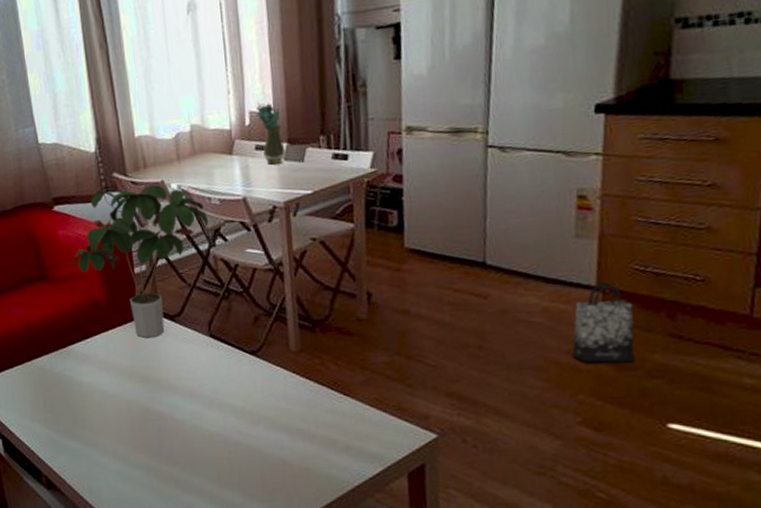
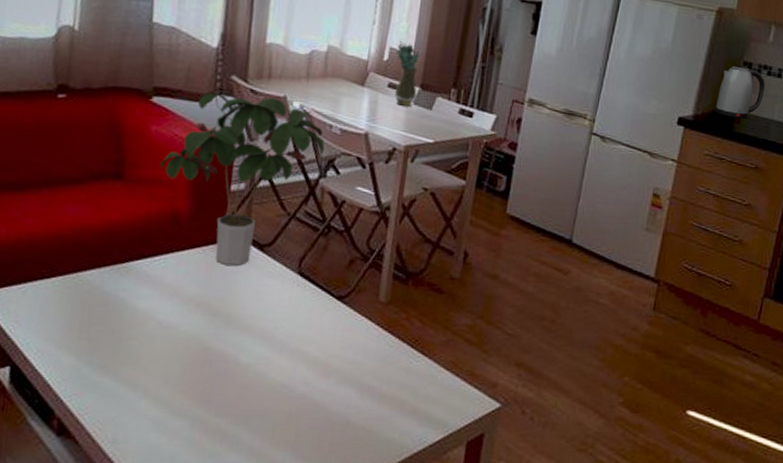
shopping bag: present [572,282,635,363] -> none [626,275,679,352]
kettle: none [644,23,713,89] -> present [715,65,766,119]

